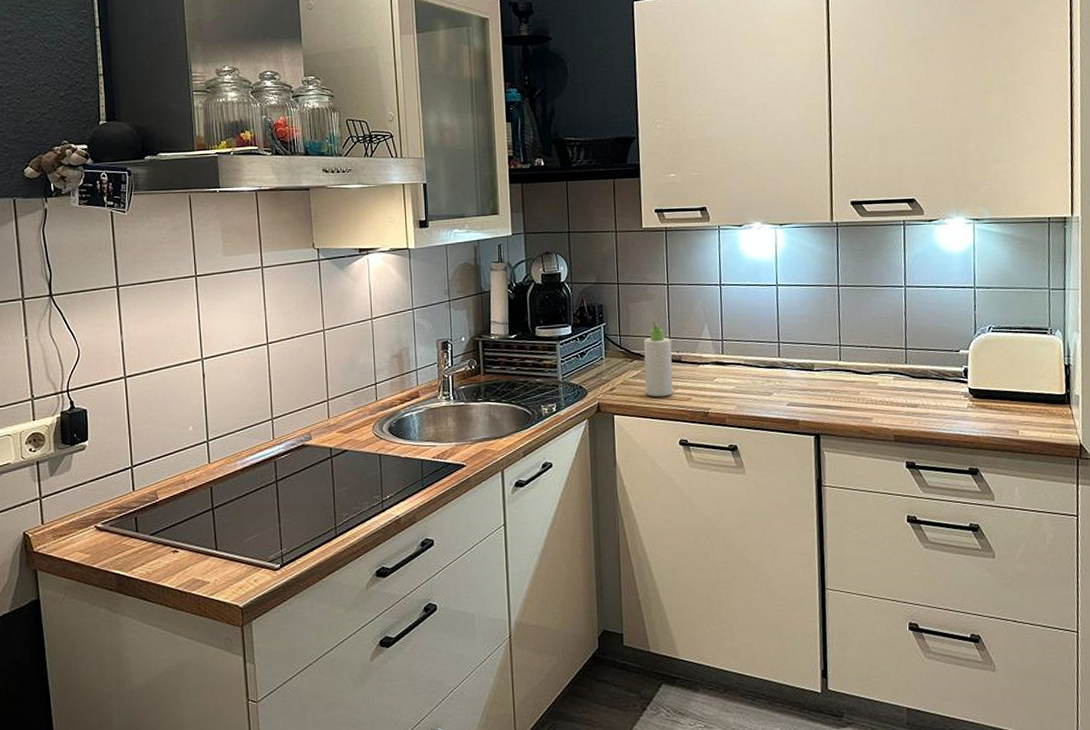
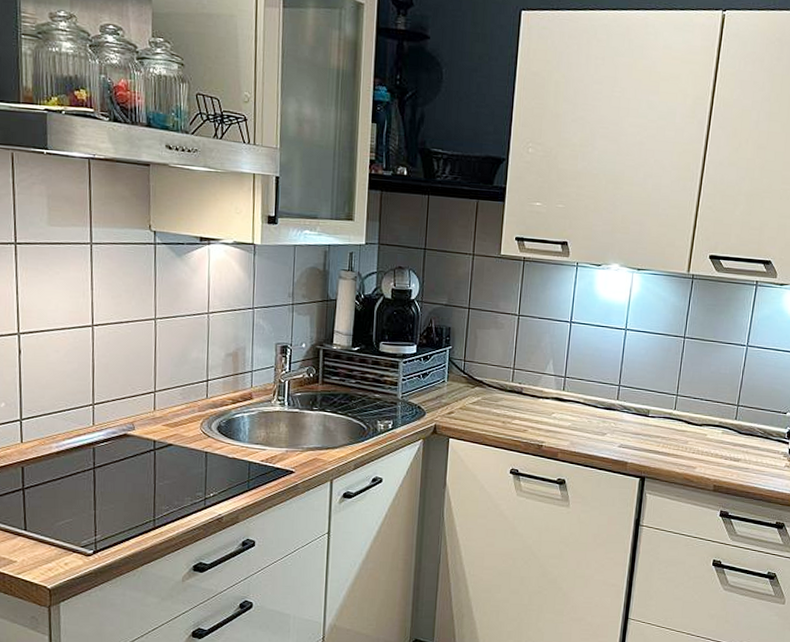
bottle: present [643,321,674,397] -> none [483,350,515,426]

